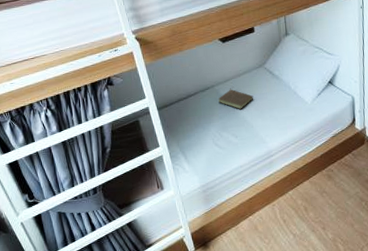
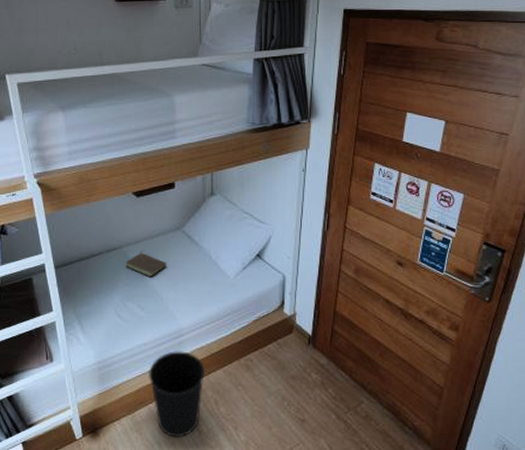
wastebasket: none [245,169,294,242] -> present [148,351,204,437]

